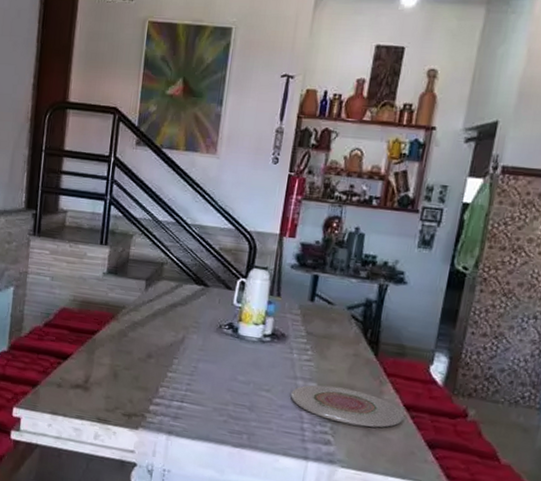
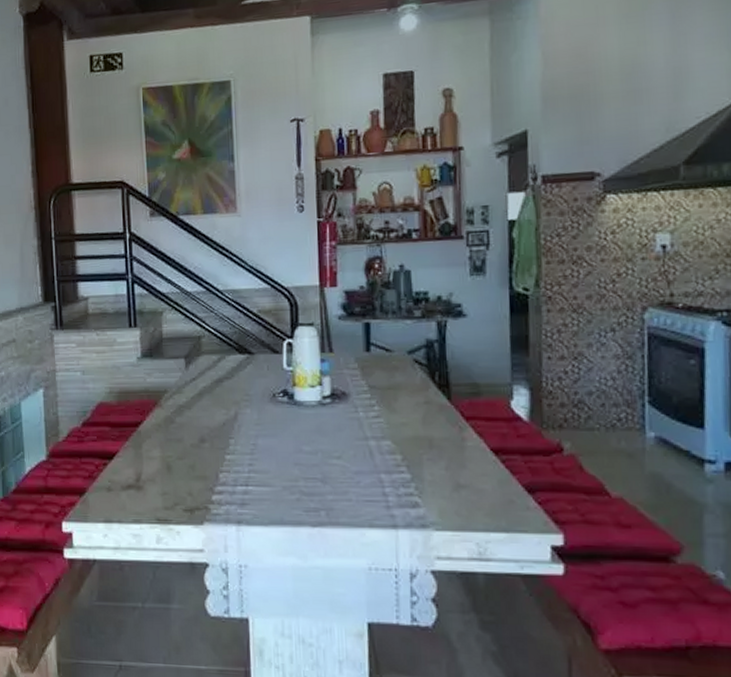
plate: present [291,385,404,428] -> none [365,441,493,481]

